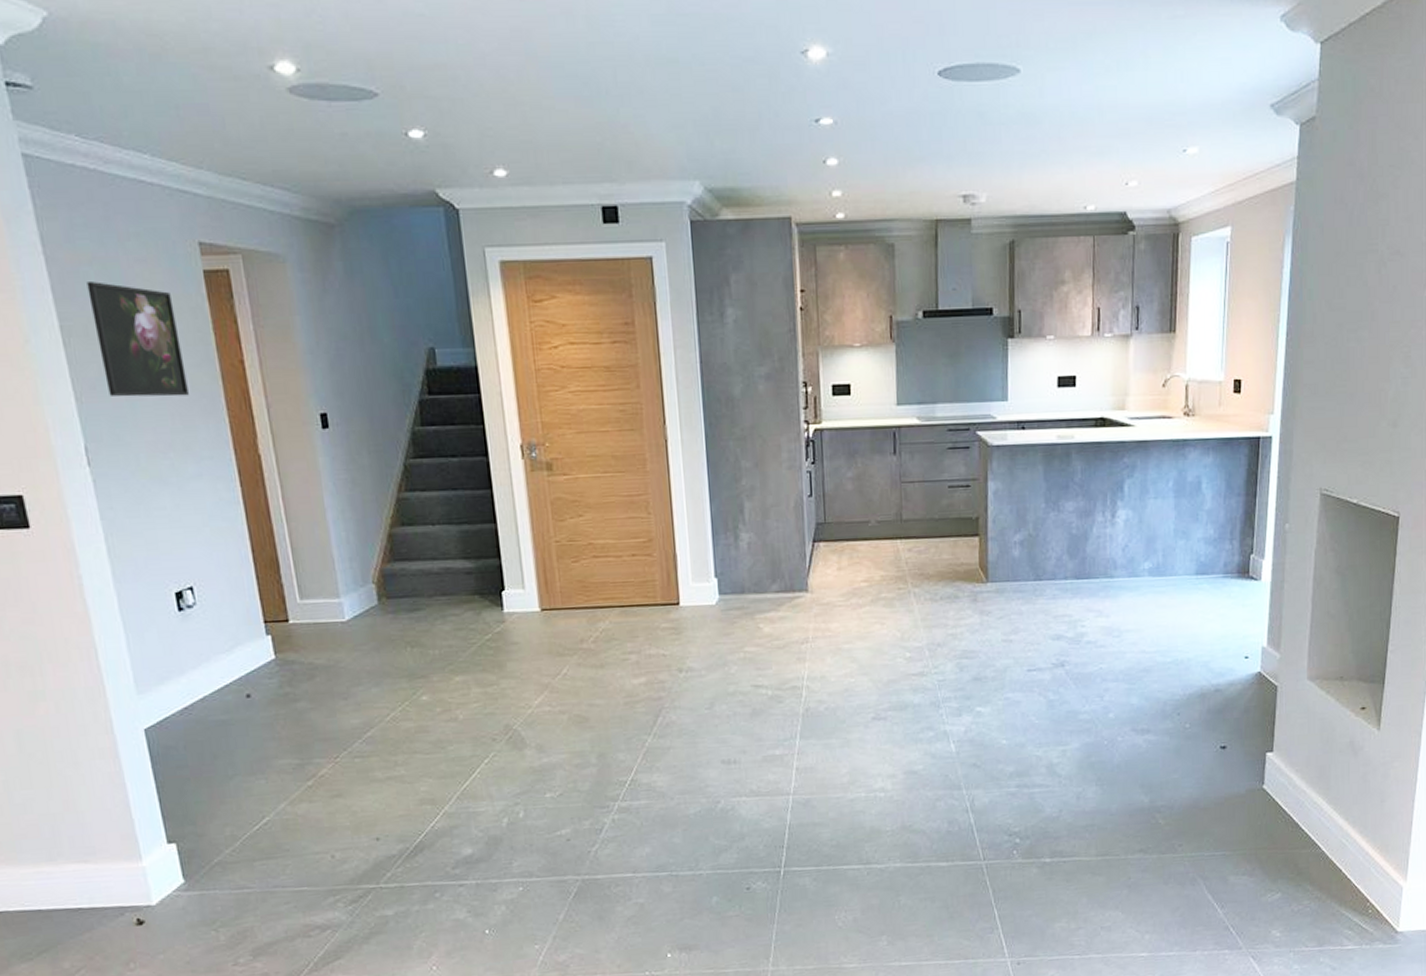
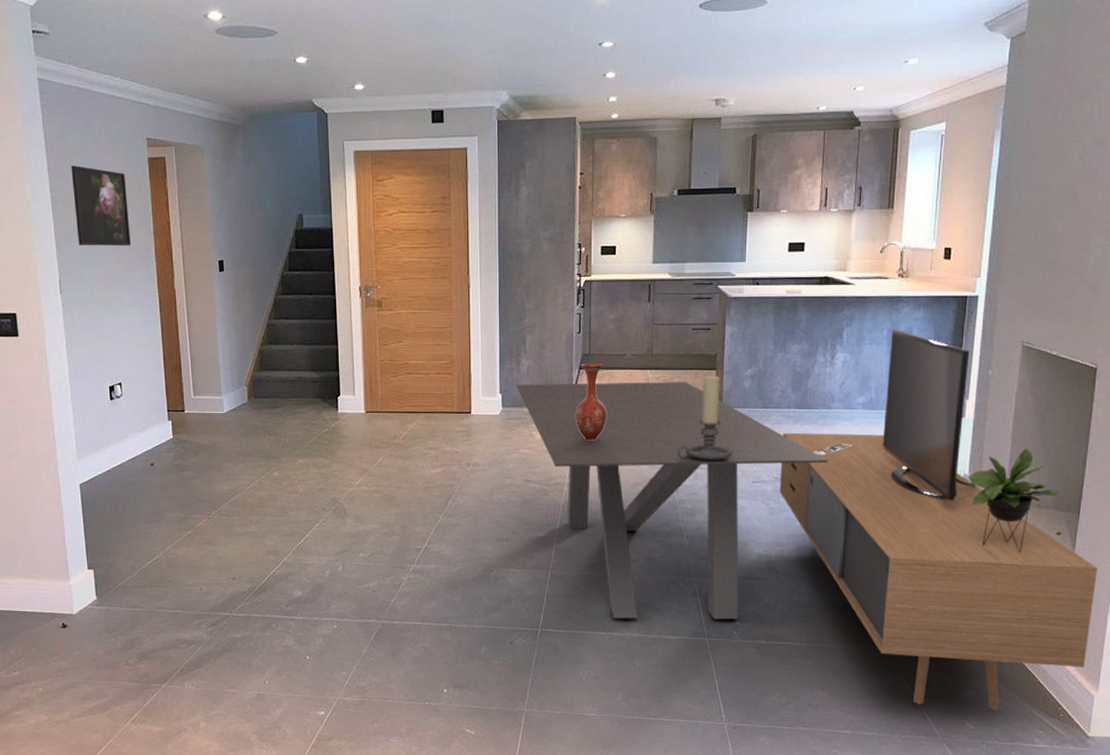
dining table: none [735,552,1112,847] -> present [516,382,828,619]
vase: none [812,533,850,632] -> present [576,363,606,441]
candle holder: none [937,543,1004,649] -> present [677,375,733,462]
media console: none [1058,478,1404,916] -> present [779,328,1097,710]

